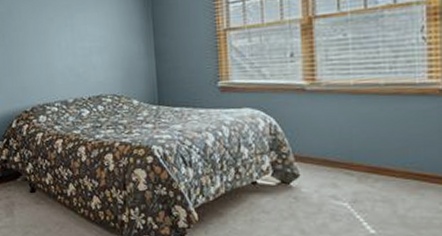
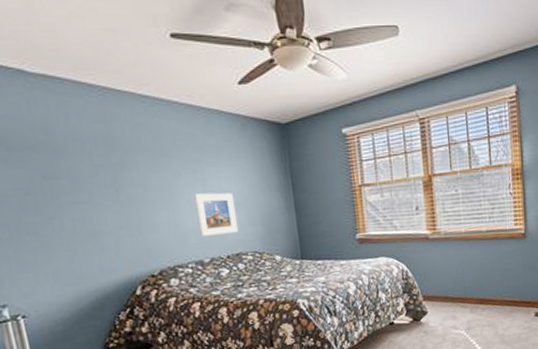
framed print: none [63,37,101,78] -> present [194,192,239,236]

